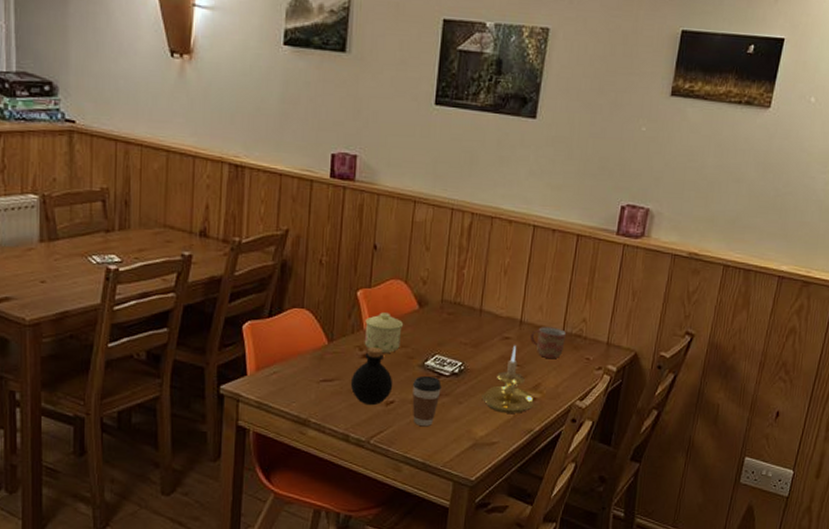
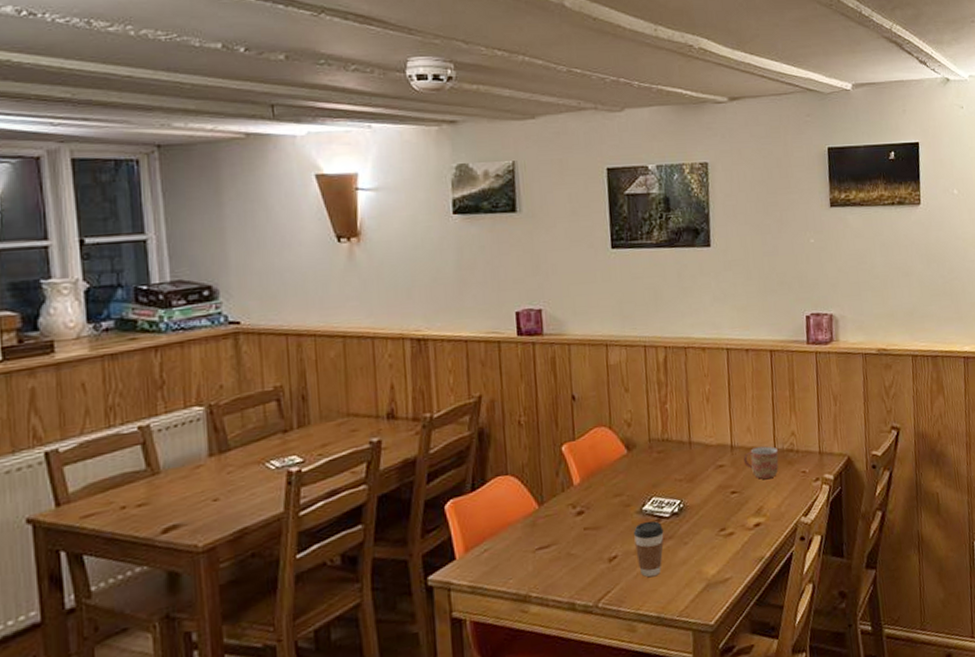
bottle: present [350,346,393,406] -> none [568,501,614,566]
sugar bowl: present [364,312,404,354] -> none [574,463,615,507]
candle holder: present [481,345,534,413] -> none [706,472,760,546]

